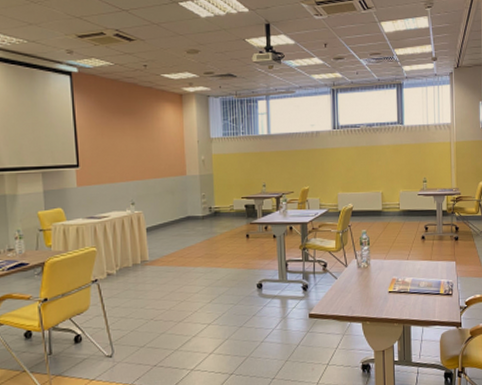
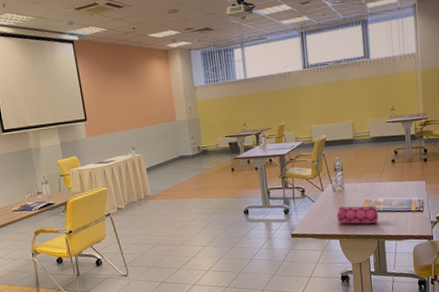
pencil case: none [360,284,405,307] -> present [336,204,378,224]

